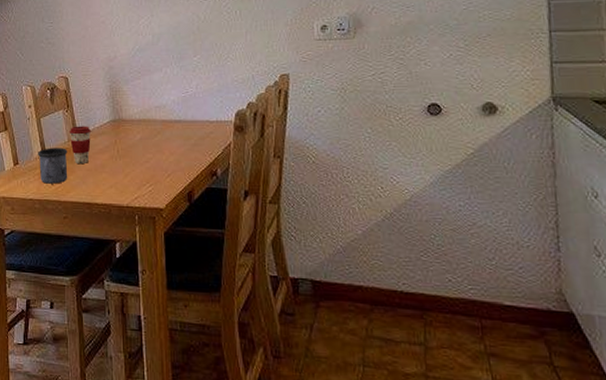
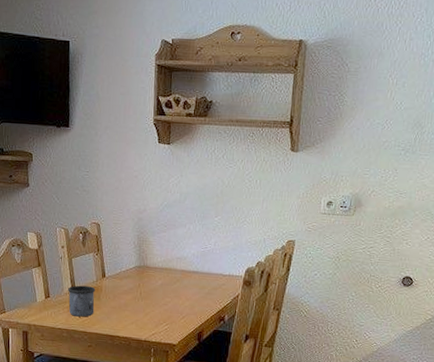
coffee cup: present [69,126,91,165] -> none [97,268,118,302]

